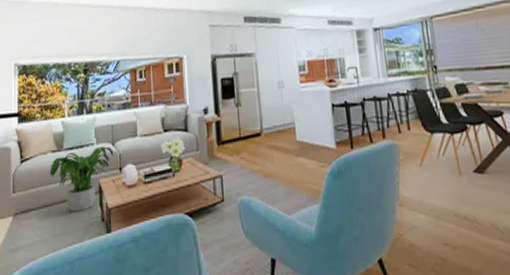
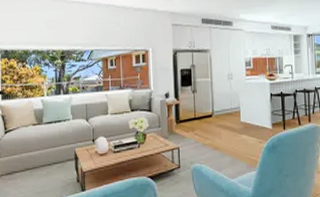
potted plant: present [49,146,114,212] -> none [31,121,88,175]

